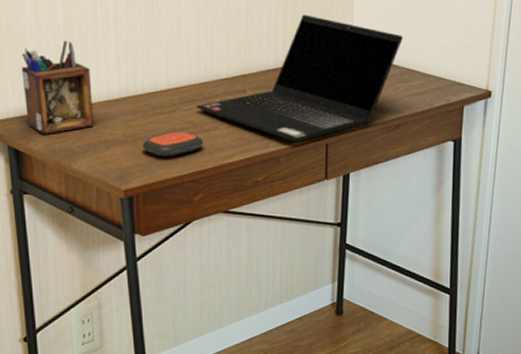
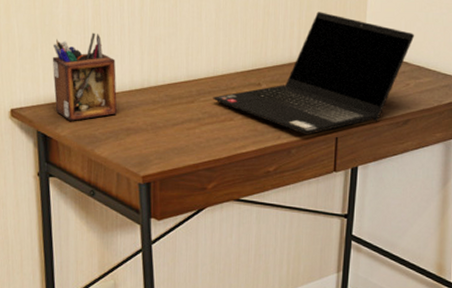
remote control: present [143,131,204,157] -> none [161,121,219,145]

